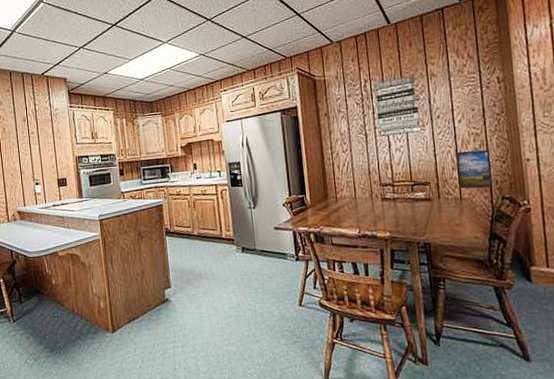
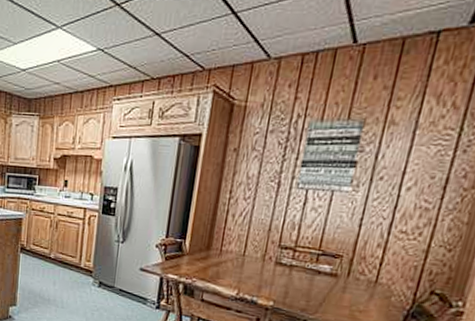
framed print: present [455,150,493,189] -> none [378,226,436,279]

